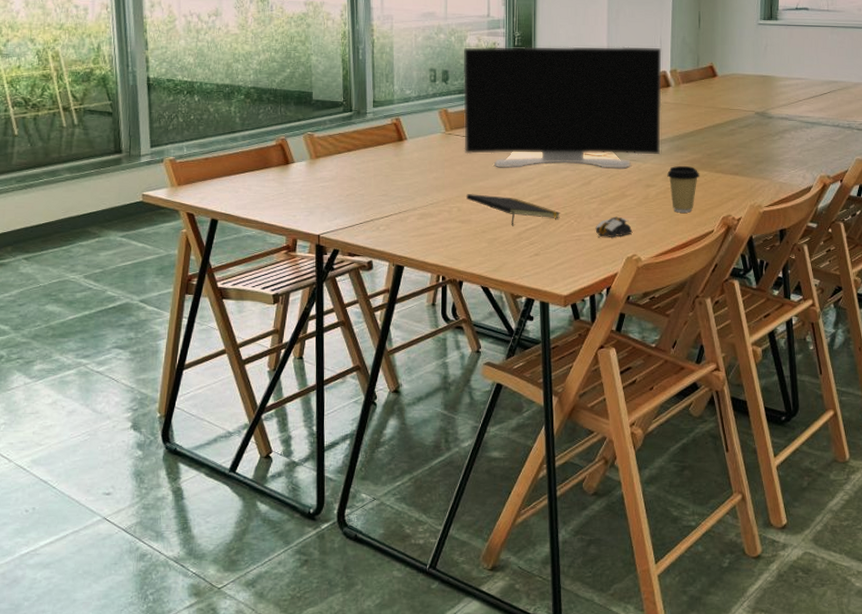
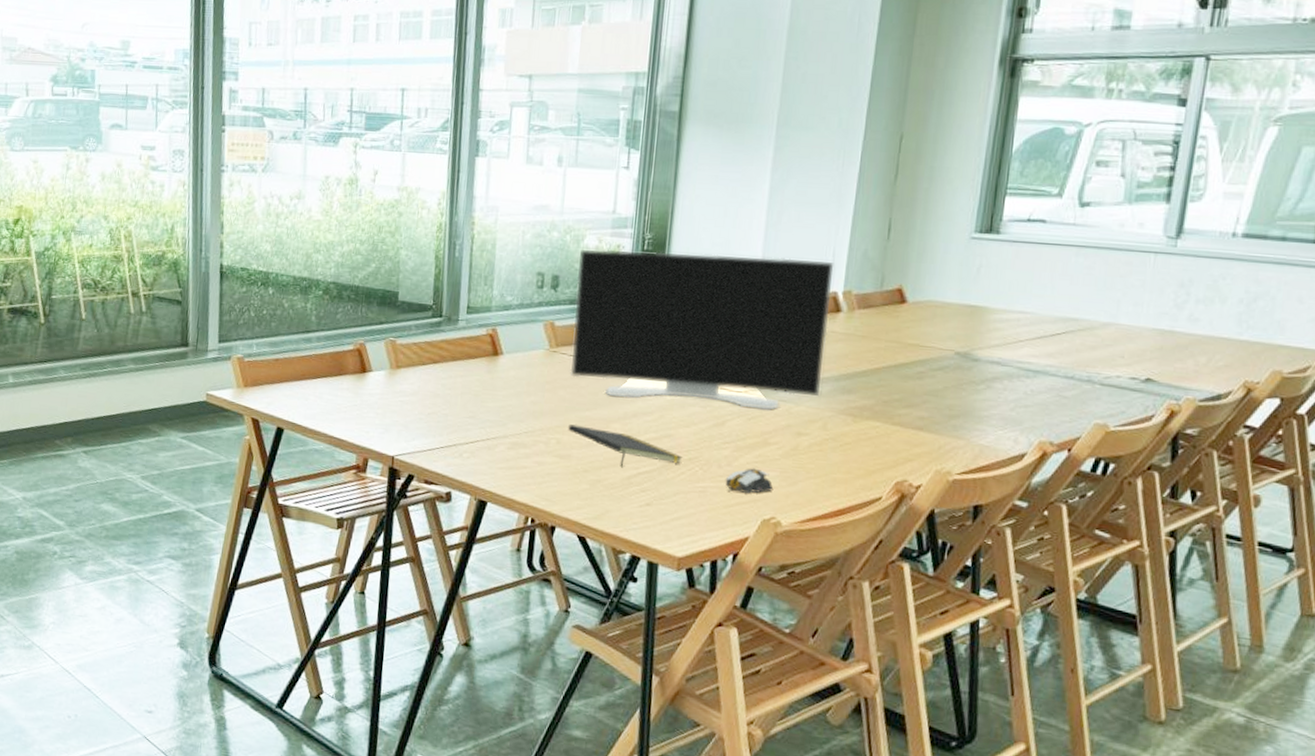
coffee cup: present [667,166,700,213] -> none [826,412,871,472]

